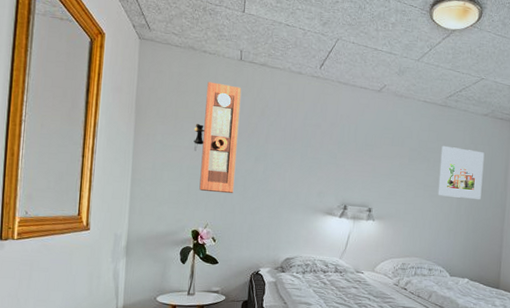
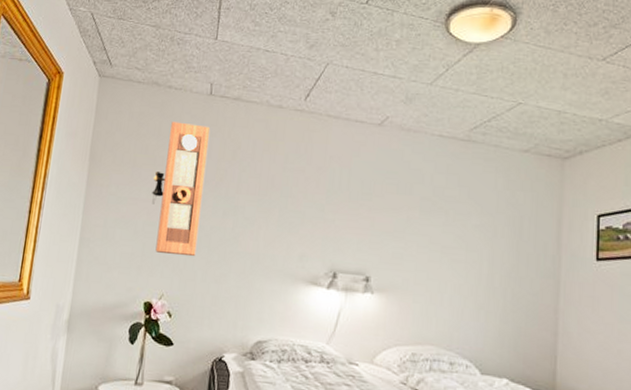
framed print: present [438,145,485,199] -> none [460,192,526,266]

